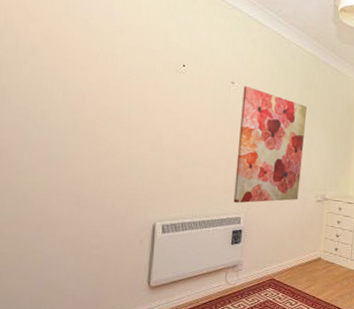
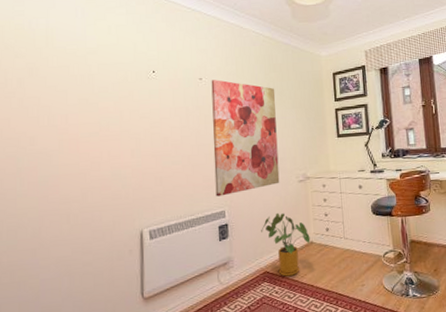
house plant: none [273,227,319,286] -> present [261,212,311,277]

